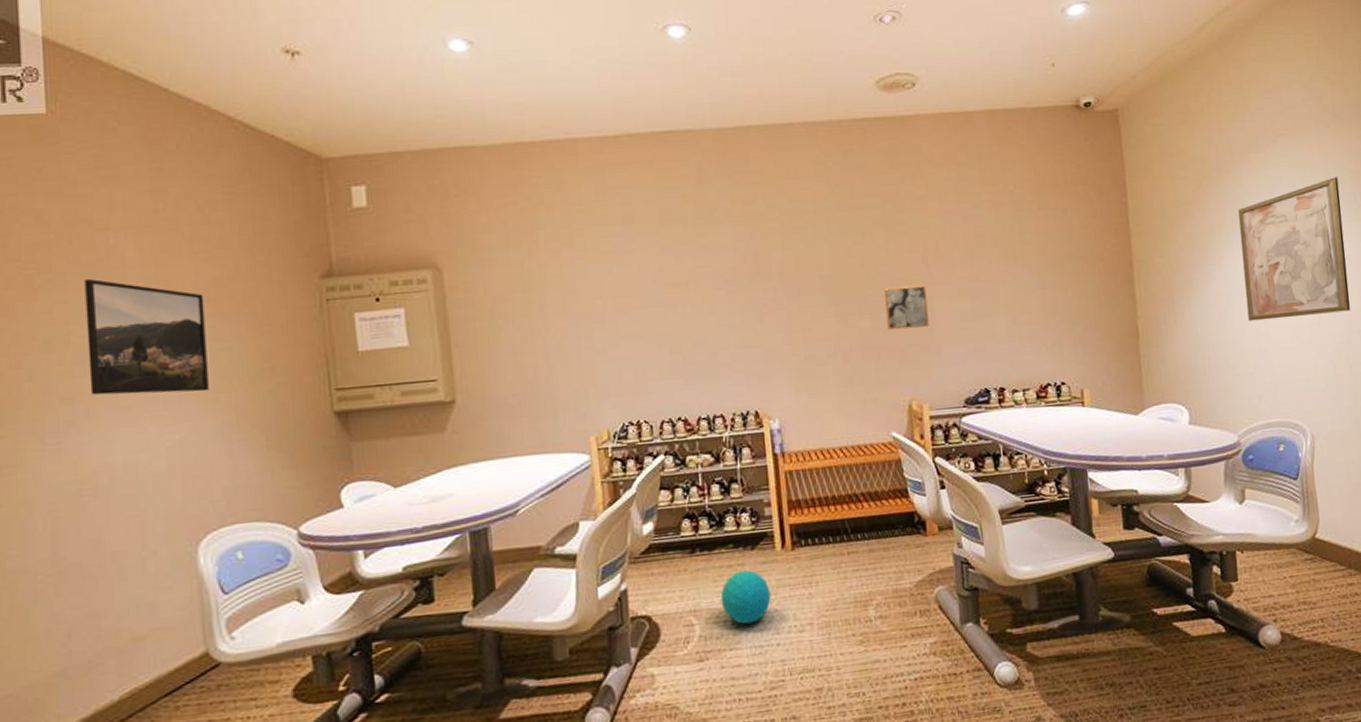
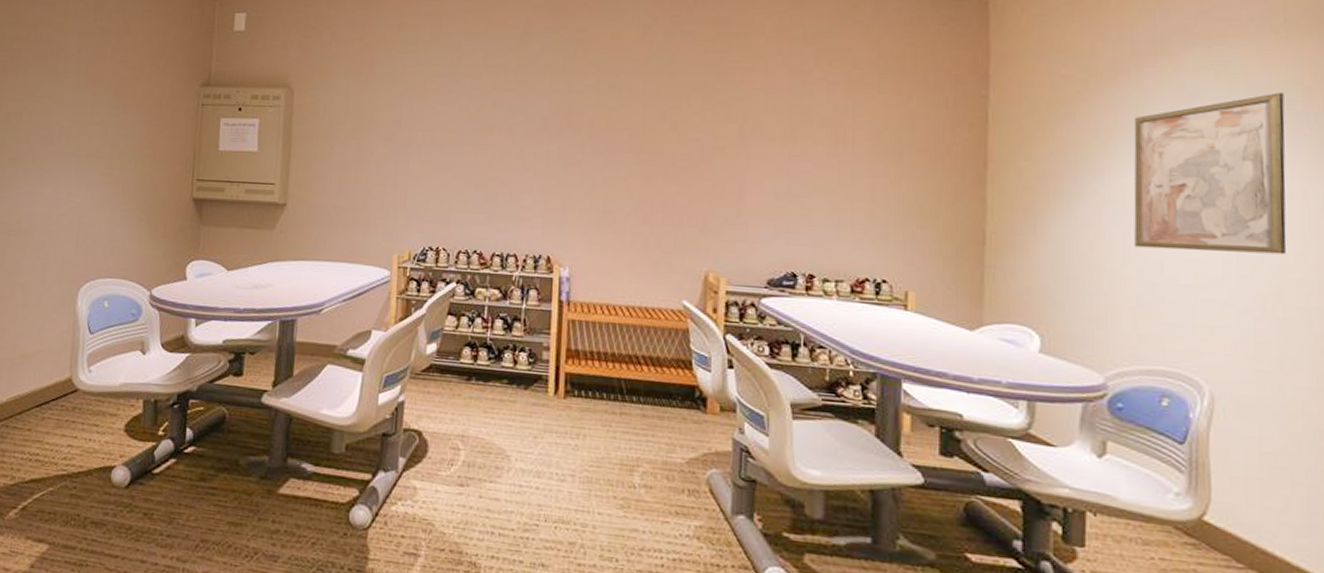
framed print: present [84,279,209,396] -> none [28,69,116,167]
ball: present [720,570,771,624] -> none [488,407,537,461]
wall art: present [884,286,929,330] -> none [692,155,739,200]

